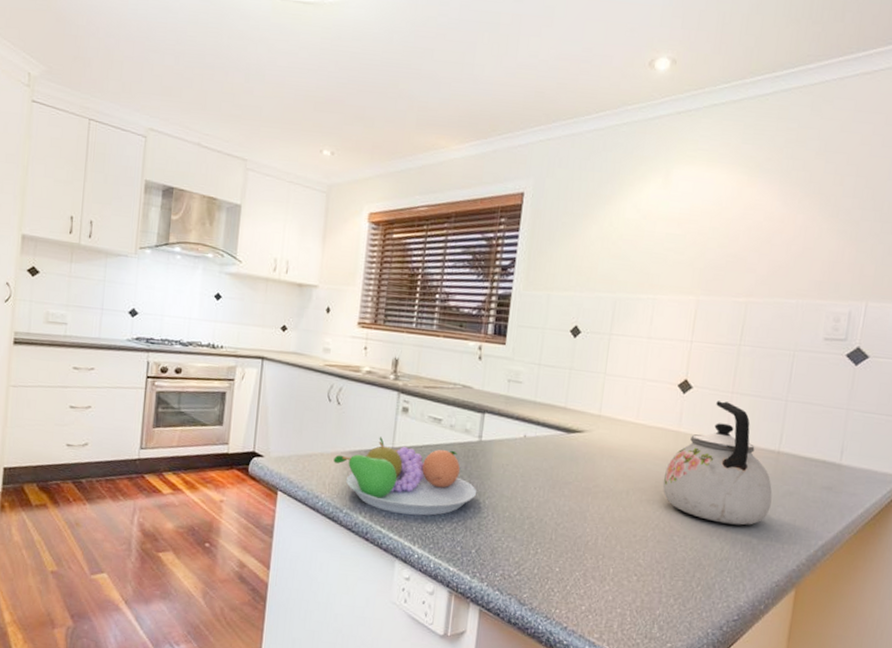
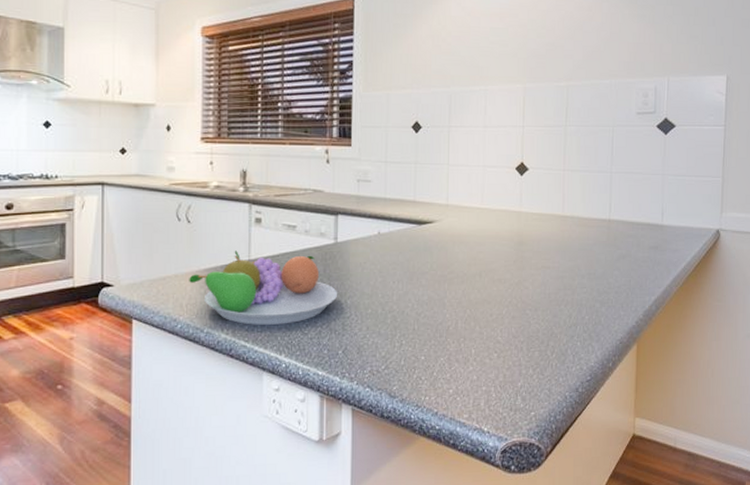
kettle: present [662,401,773,525] -> none [511,179,608,292]

